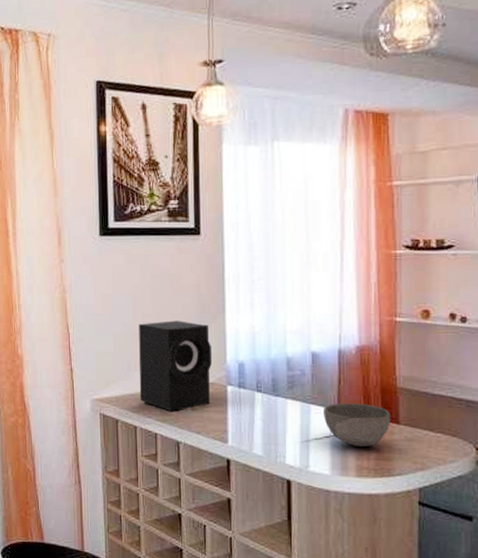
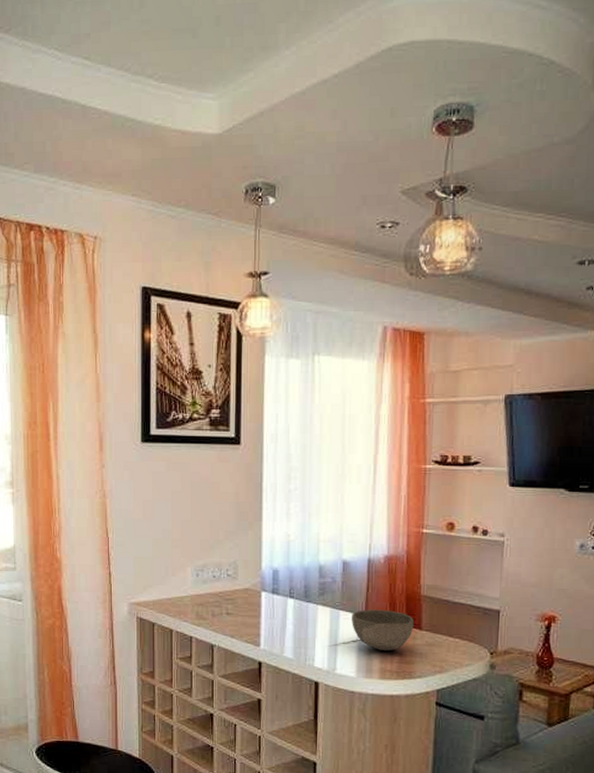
speaker: present [139,321,212,411] -> none [176,527,247,615]

